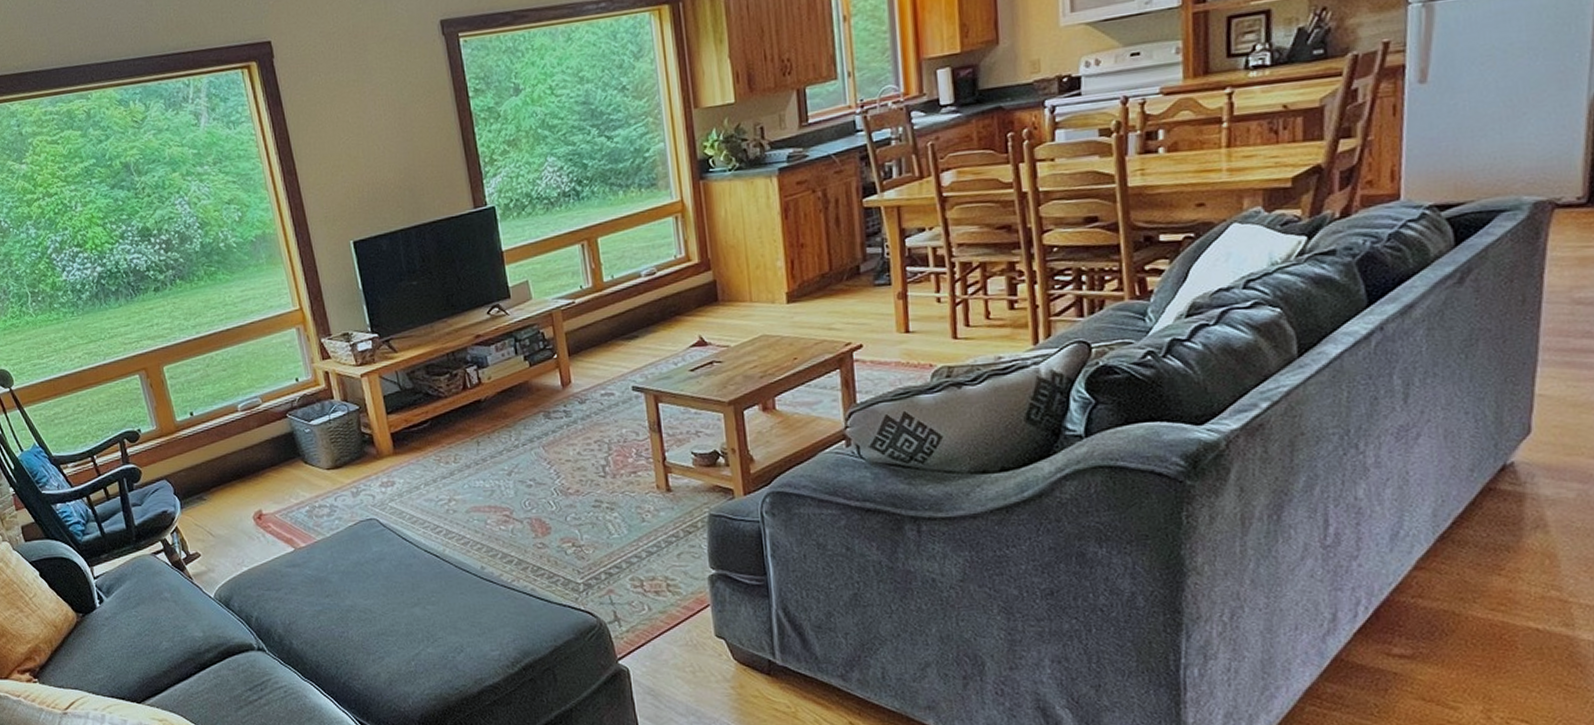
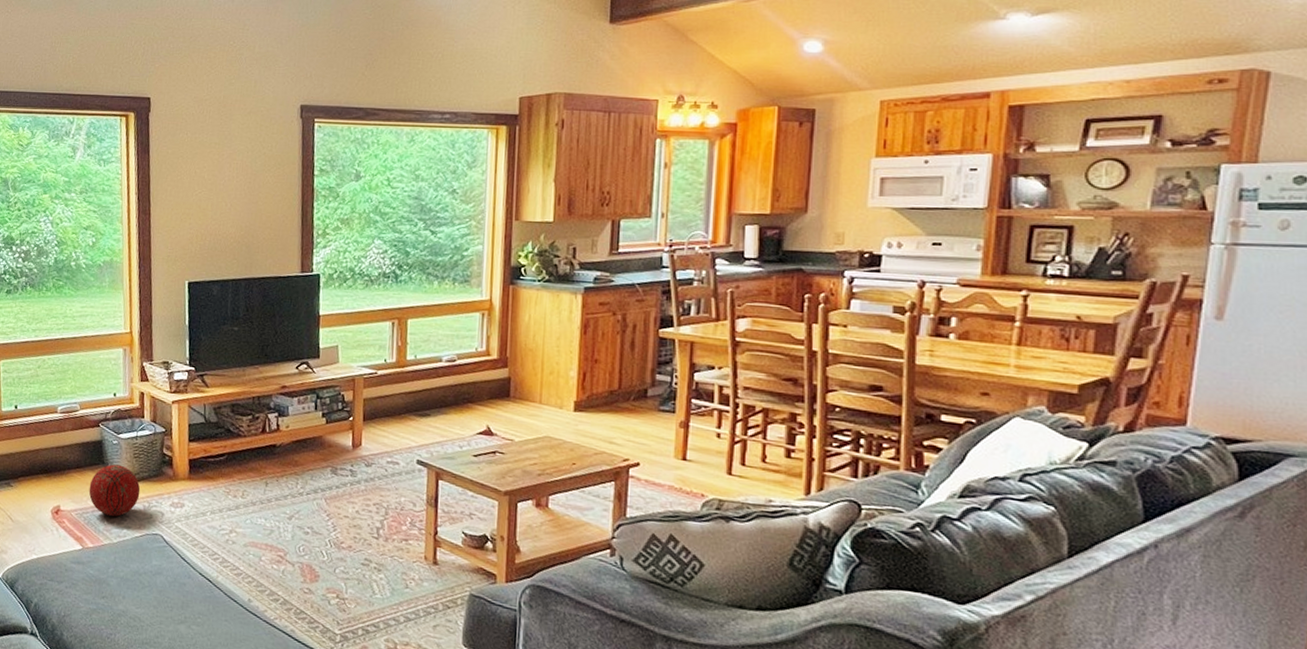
ball: none [288,454,346,510] -> present [88,464,141,517]

